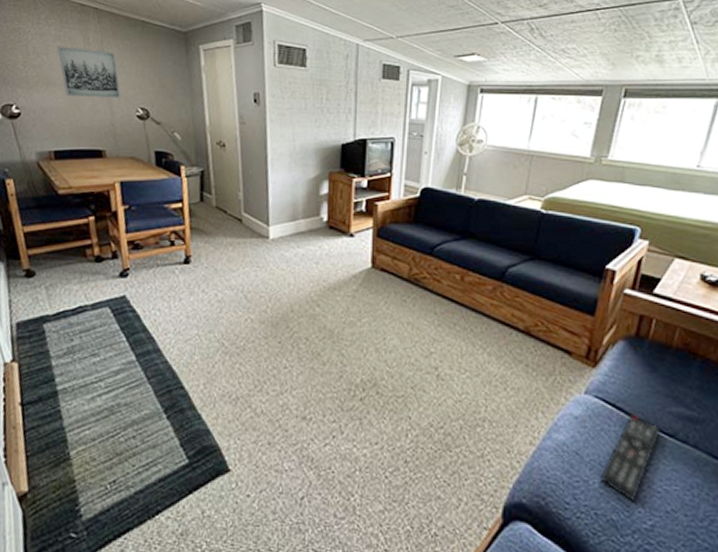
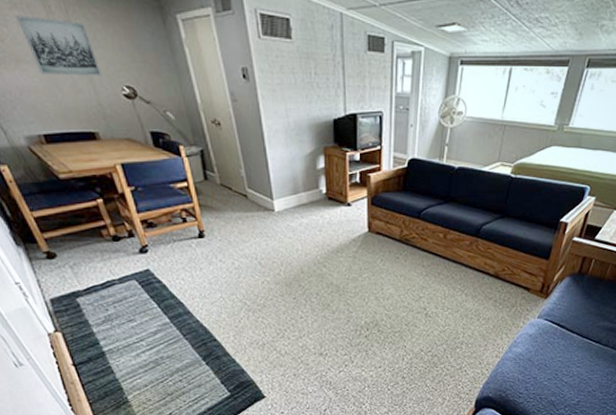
remote control: present [599,413,661,502] -> none [544,329,591,388]

